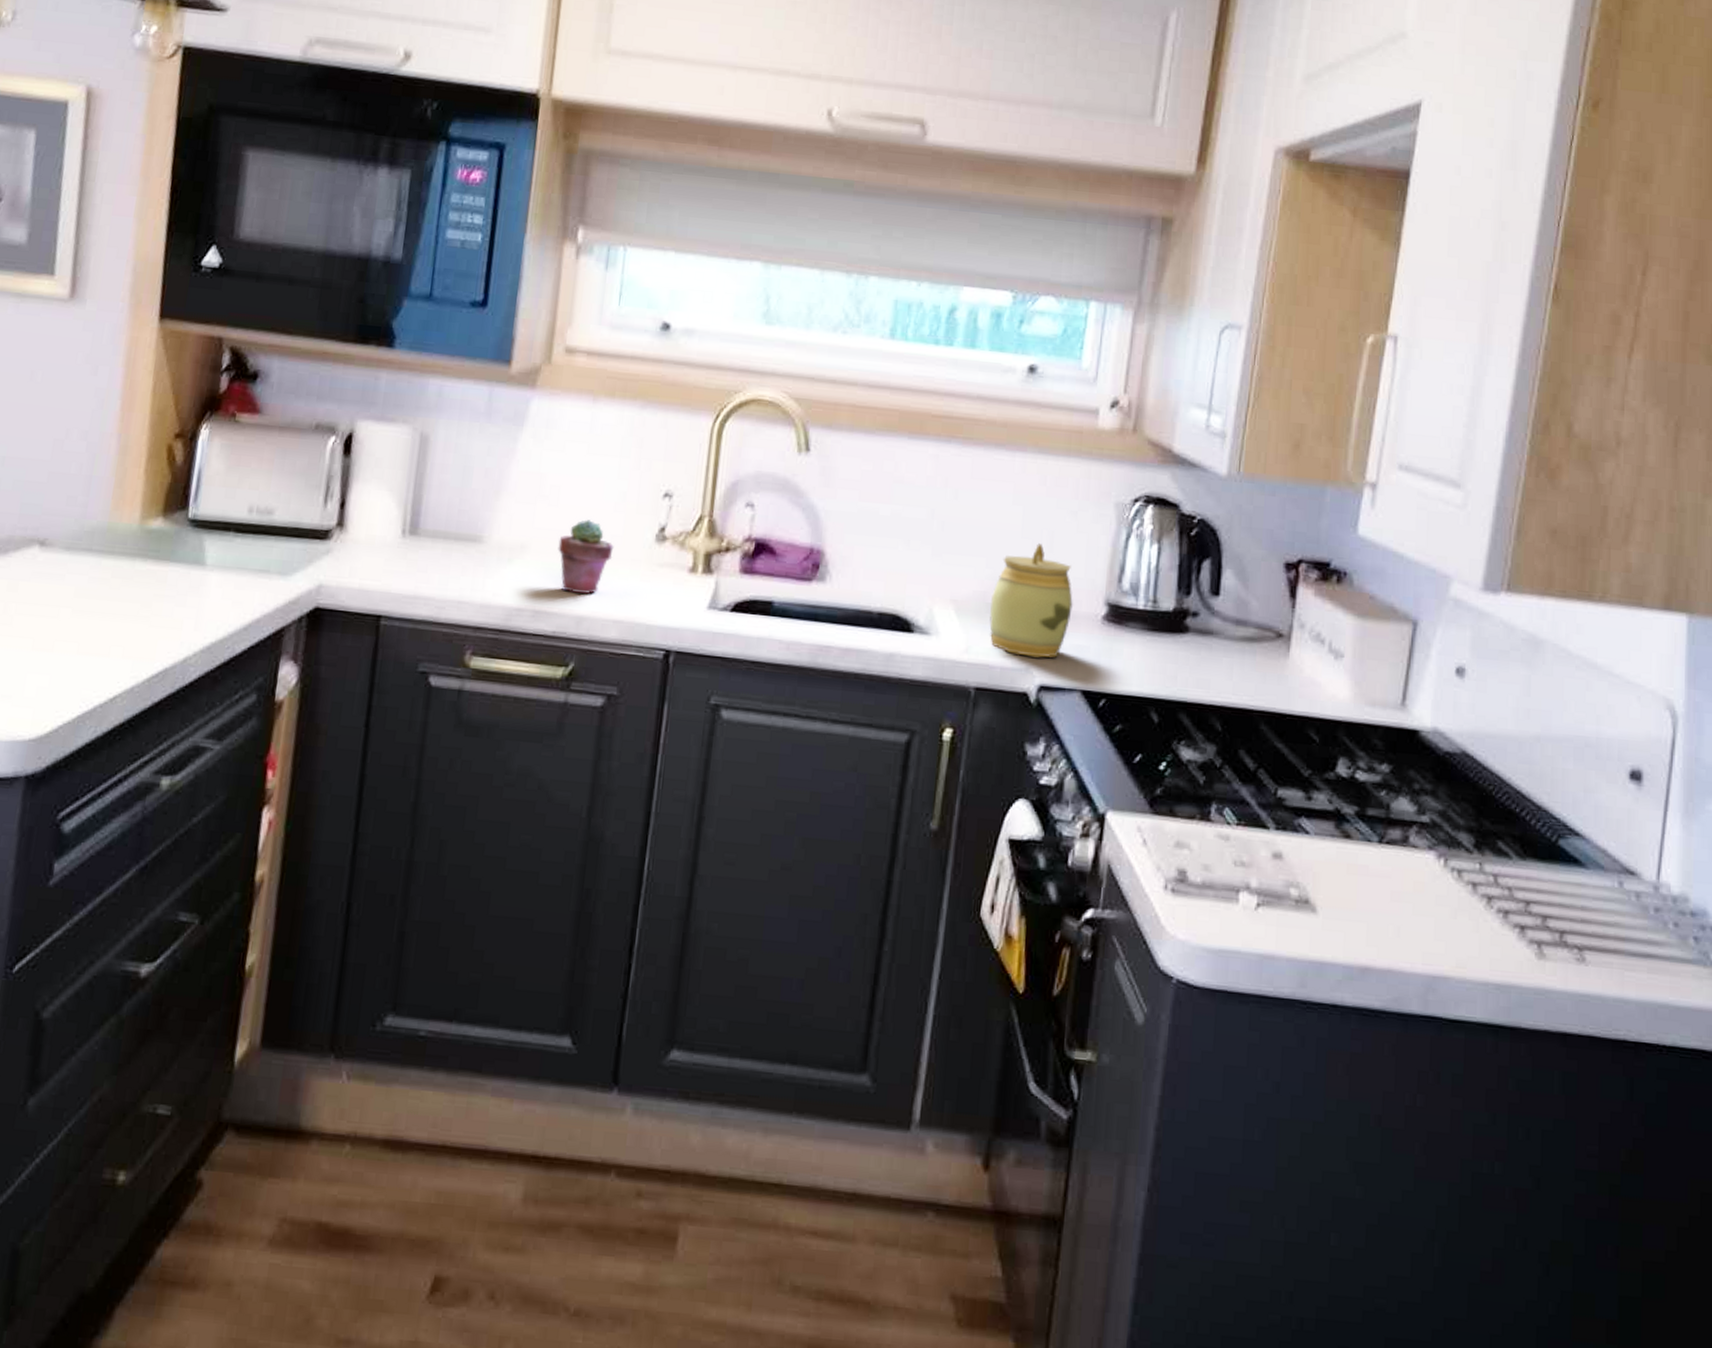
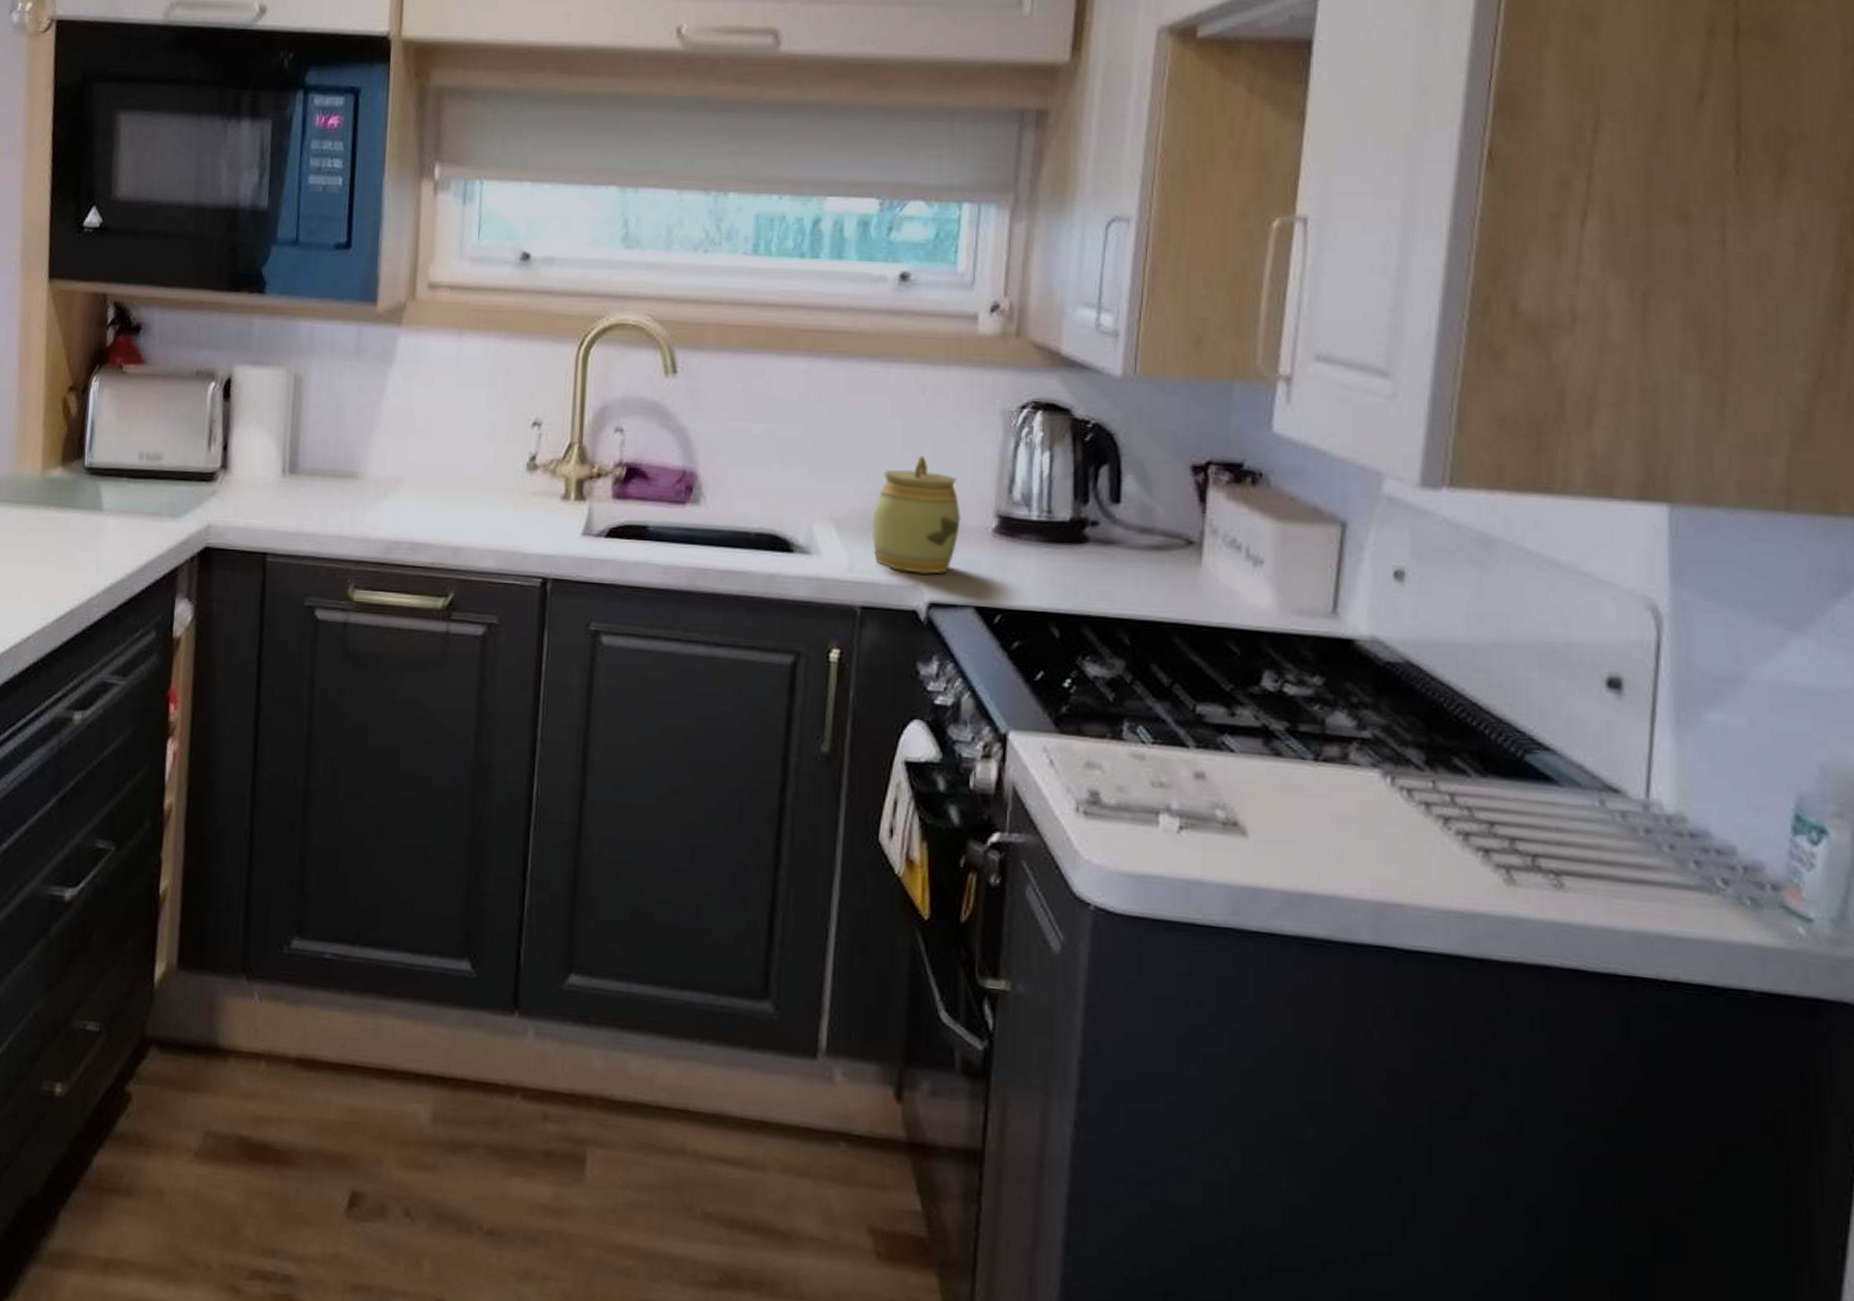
potted succulent: present [558,519,614,594] -> none [432,451,486,525]

